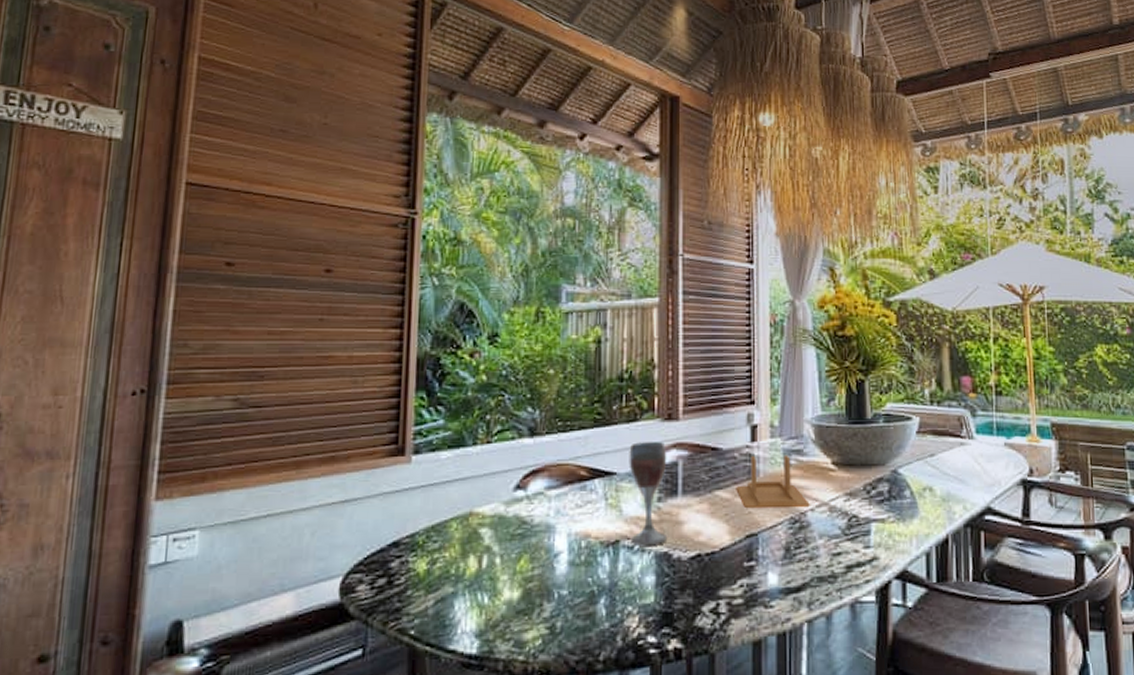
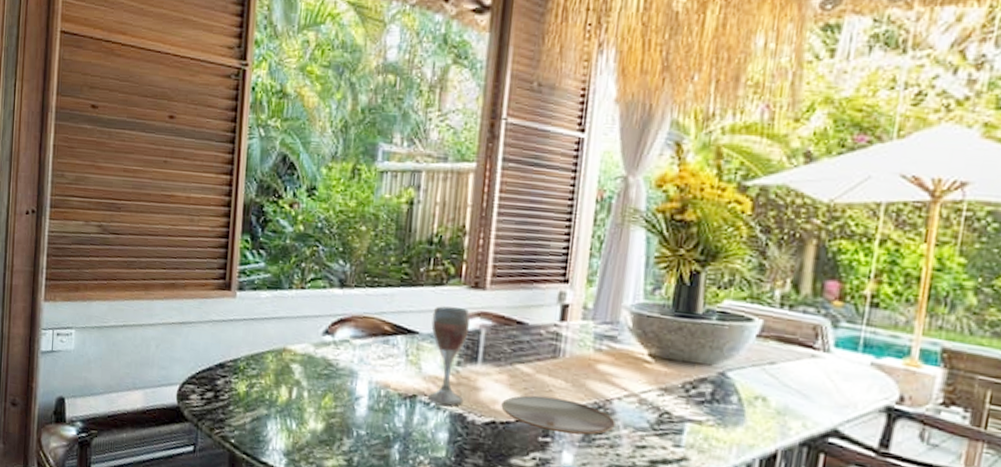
plate: none [705,519,812,554] -> present [501,395,615,435]
napkin holder: present [736,454,810,509] -> none [538,335,618,395]

